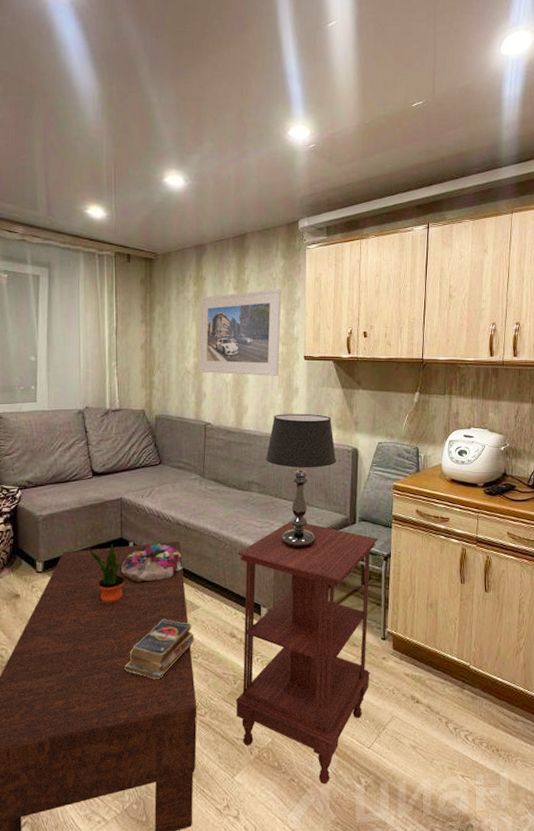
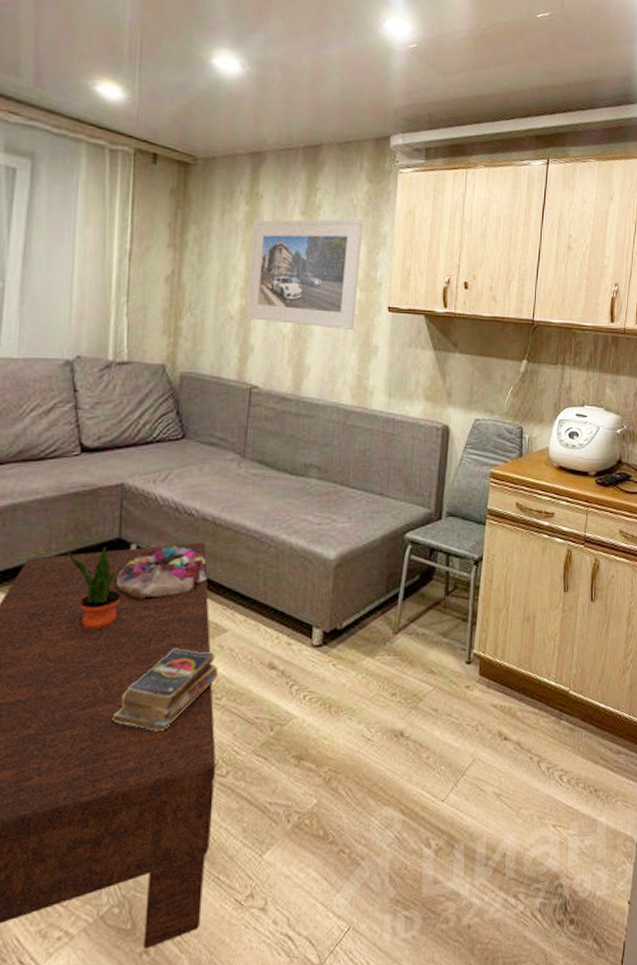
side table: present [235,521,378,785] -> none [270,516,469,853]
table lamp: present [265,413,336,549] -> none [329,378,422,552]

